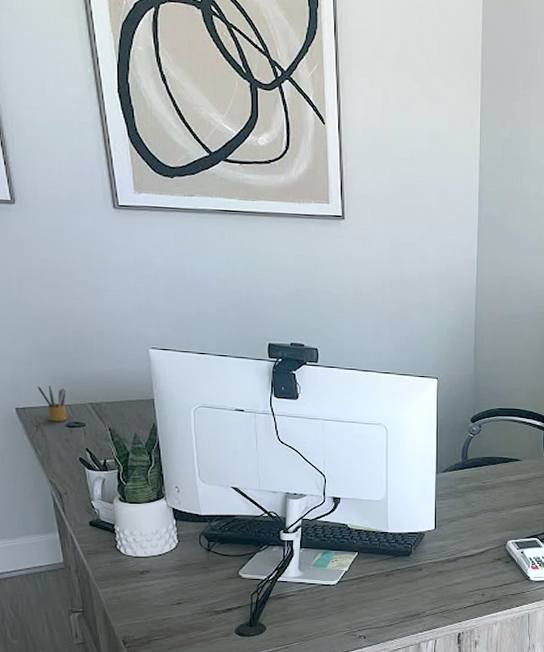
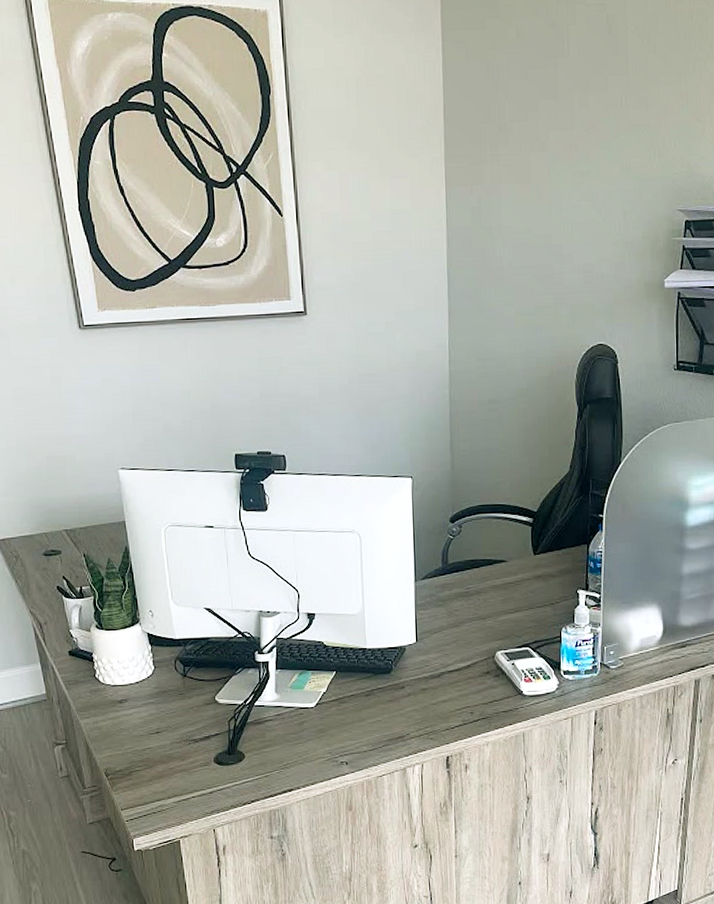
pencil box: present [37,385,67,422] -> none [15,515,44,551]

